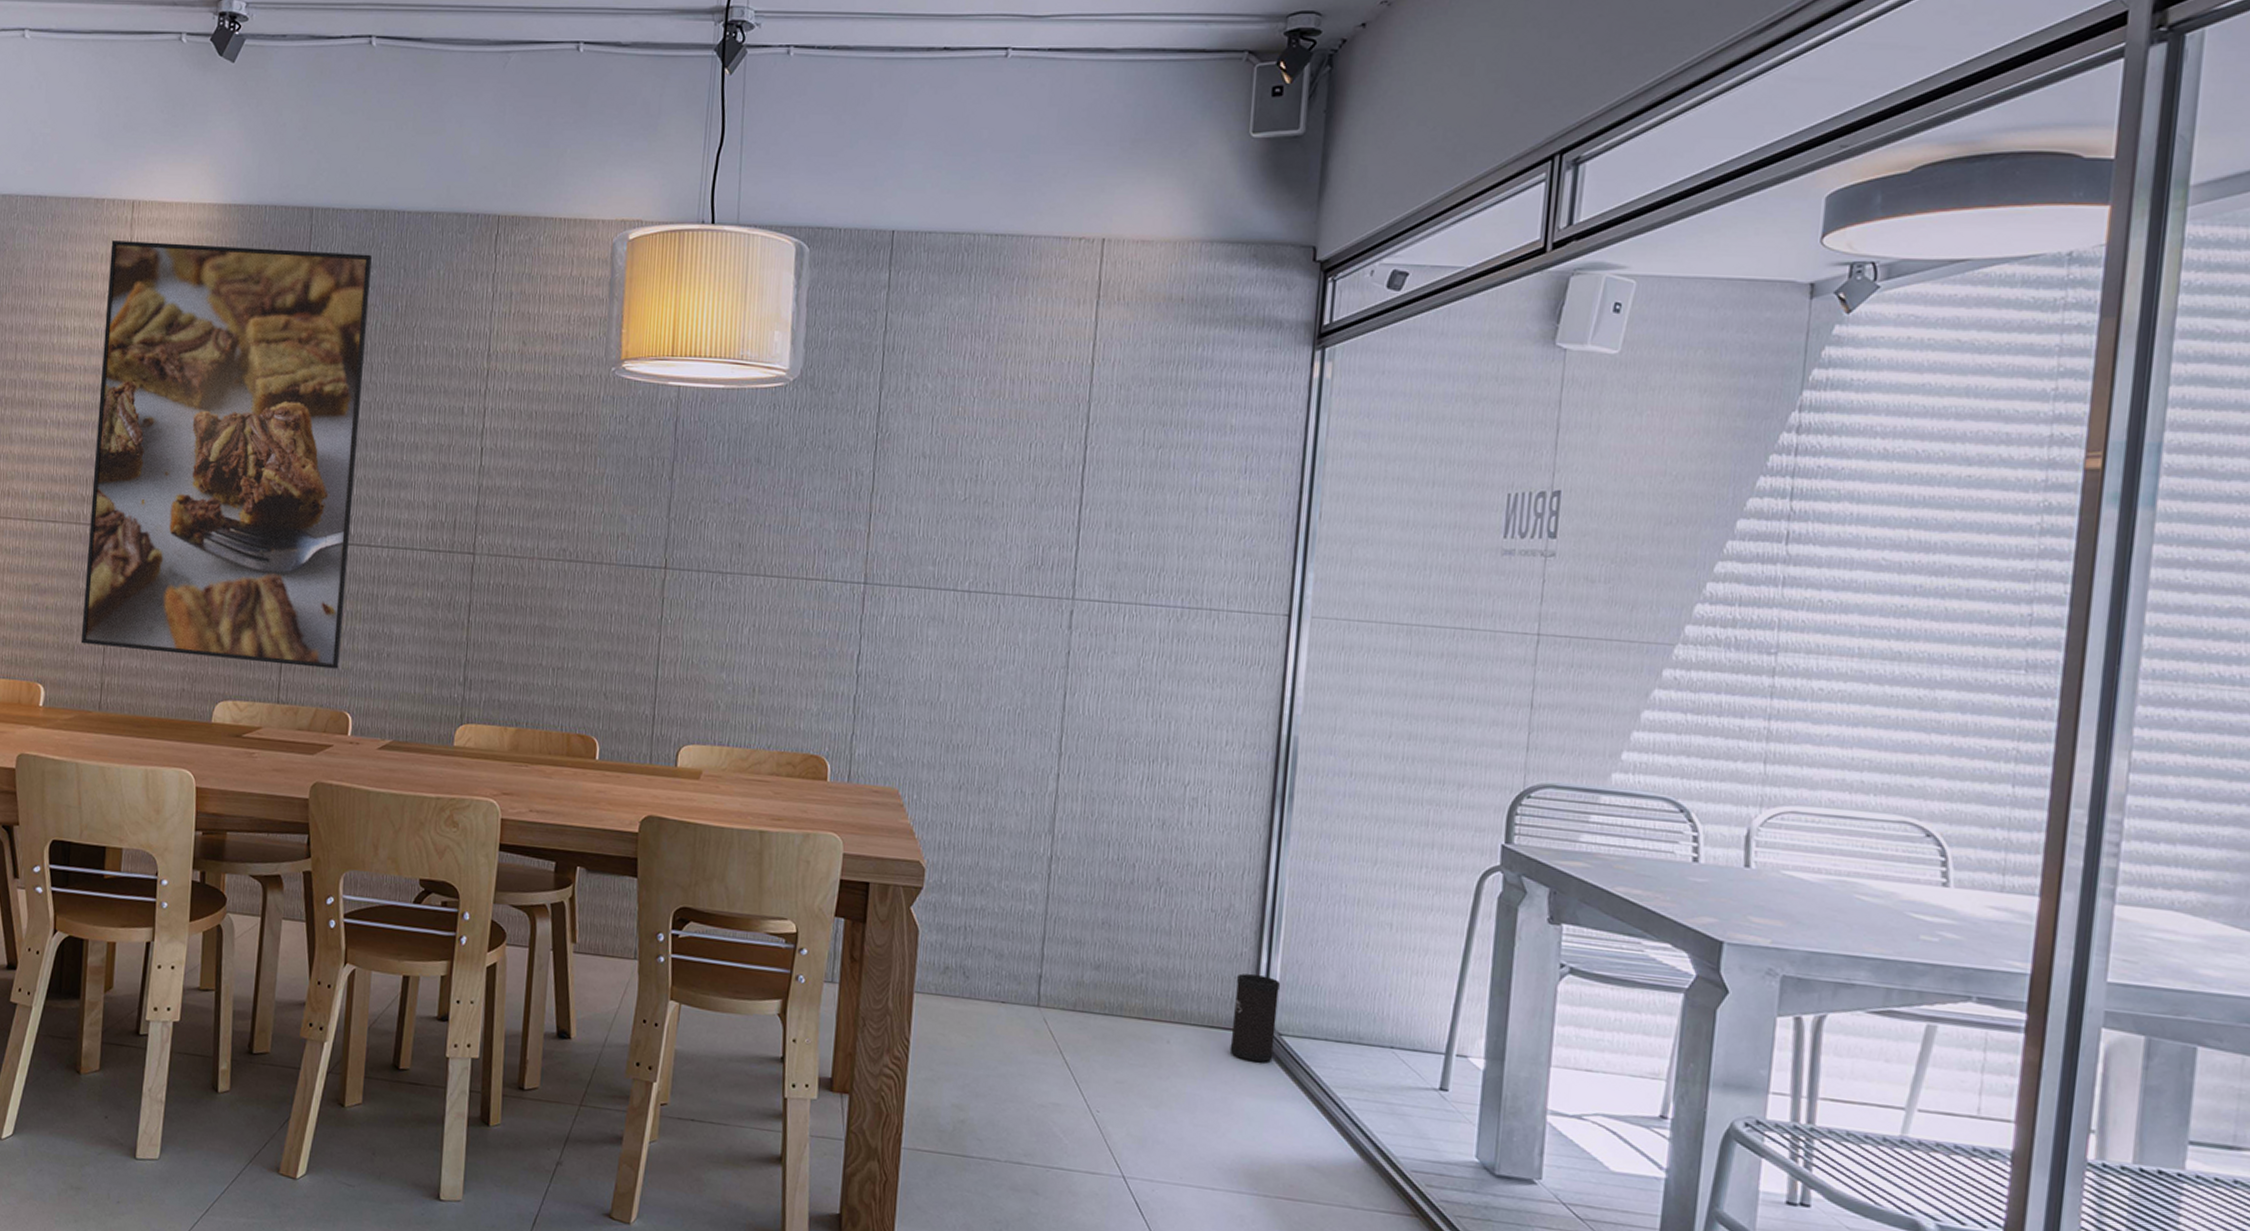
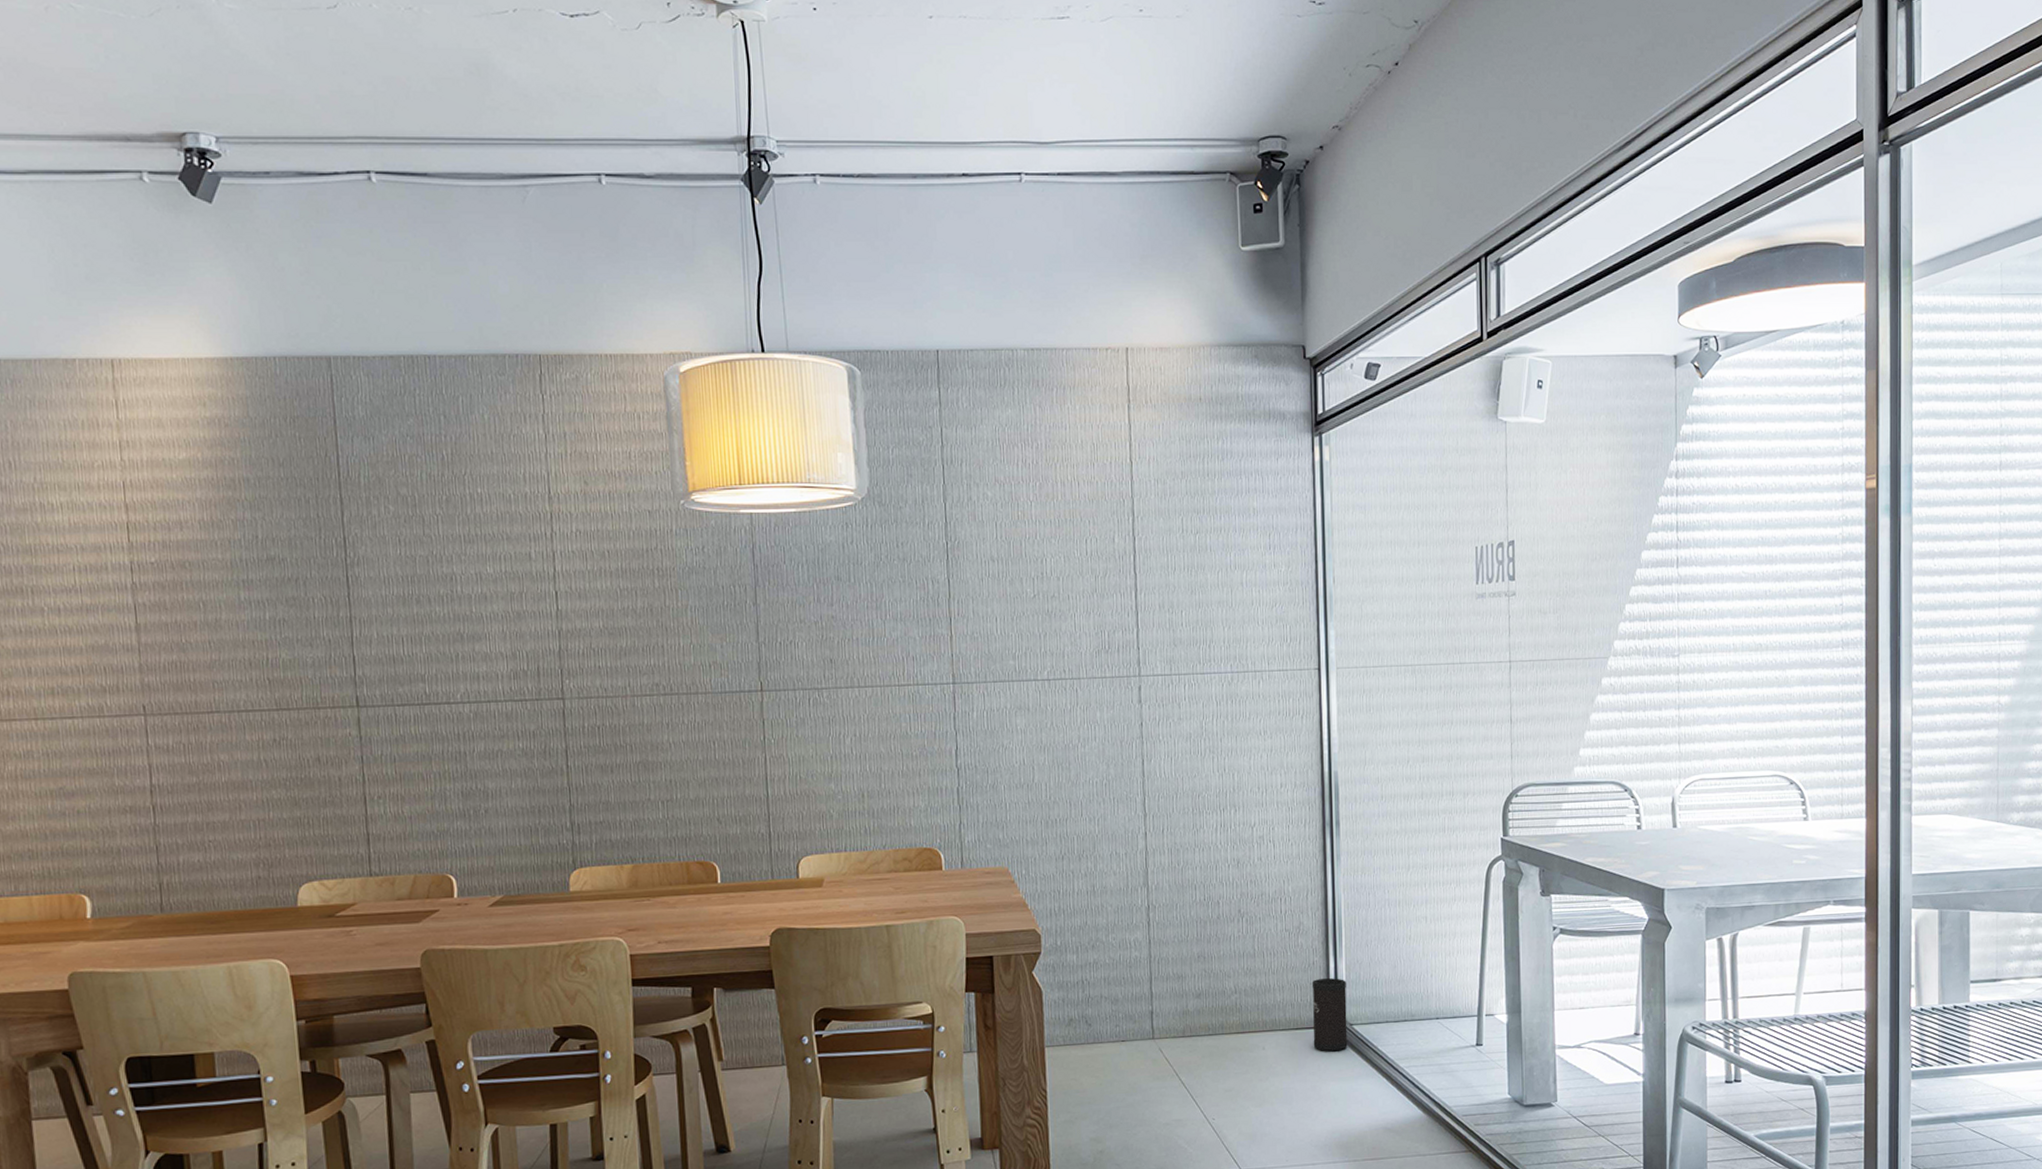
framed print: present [80,240,372,669] -> none [92,402,434,845]

